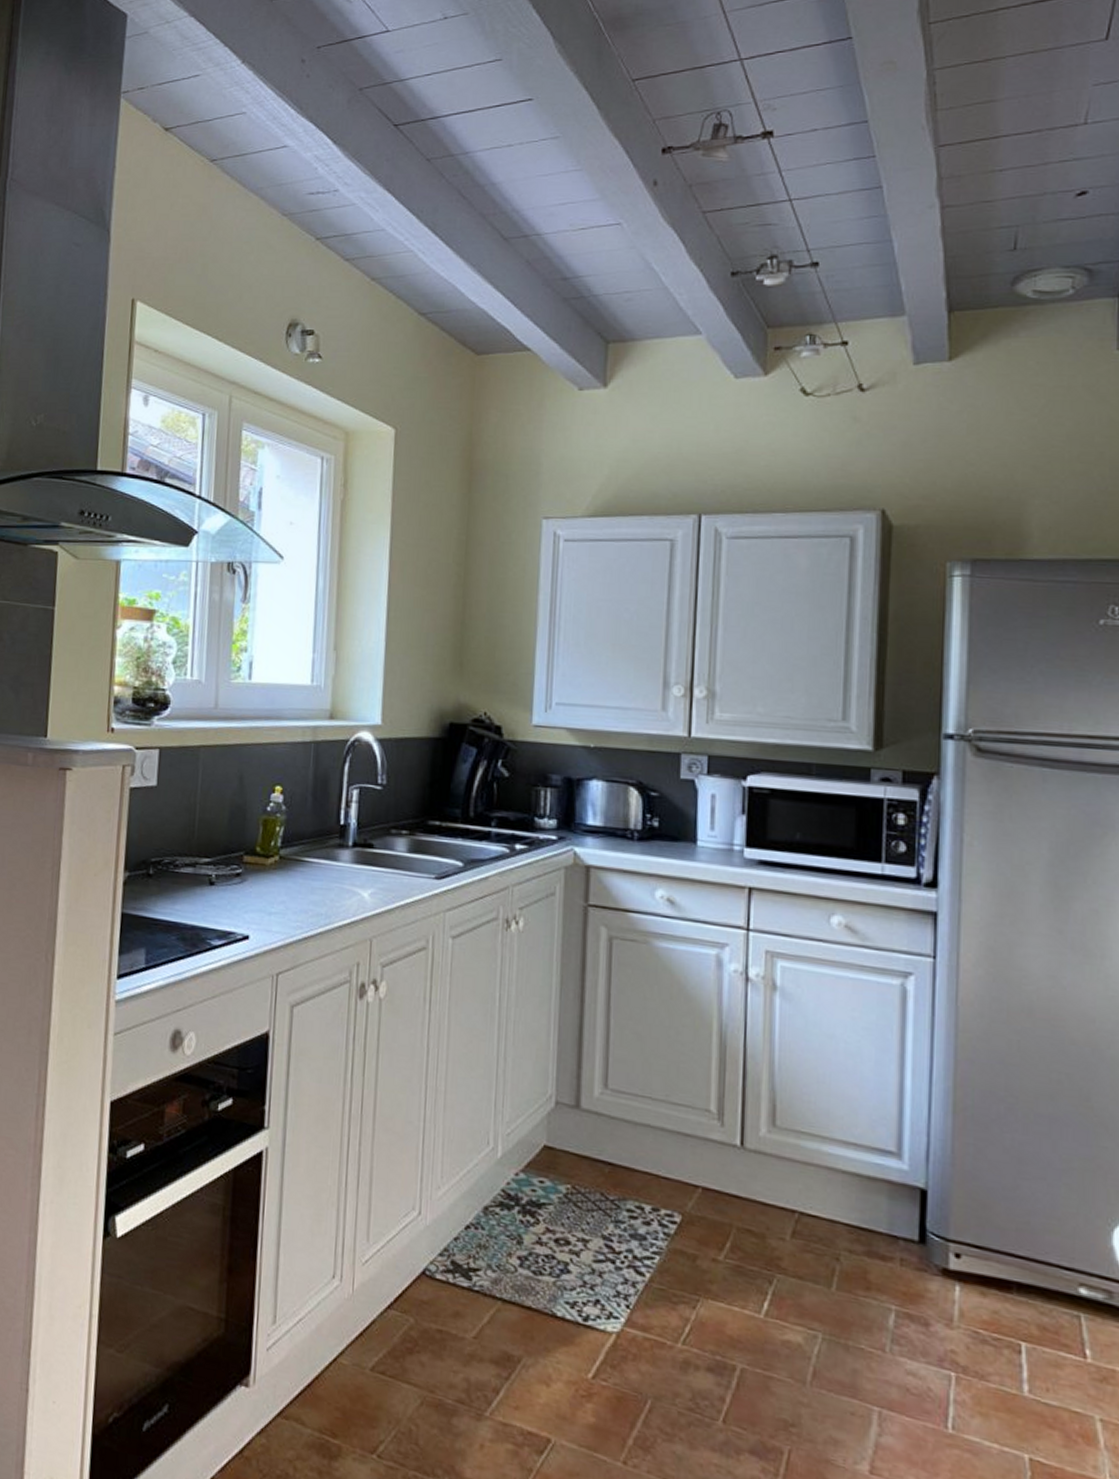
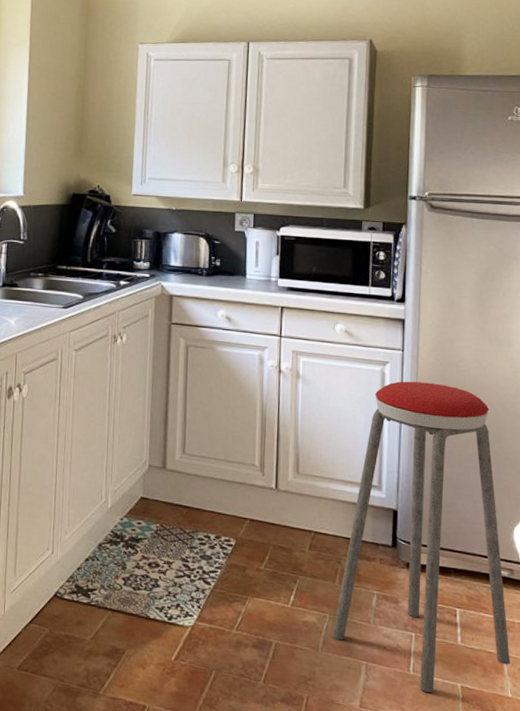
music stool: none [827,1002,1110,1464] -> present [332,381,511,693]

